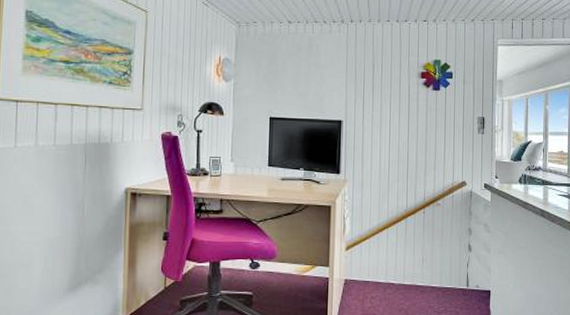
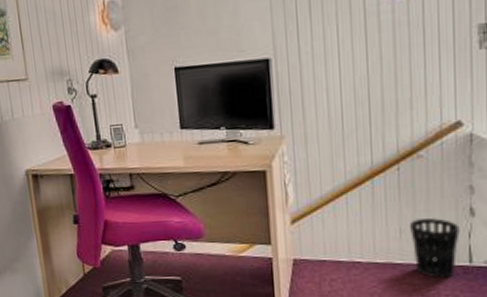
wastebasket: none [429,251,462,298] -> present [410,218,460,278]

